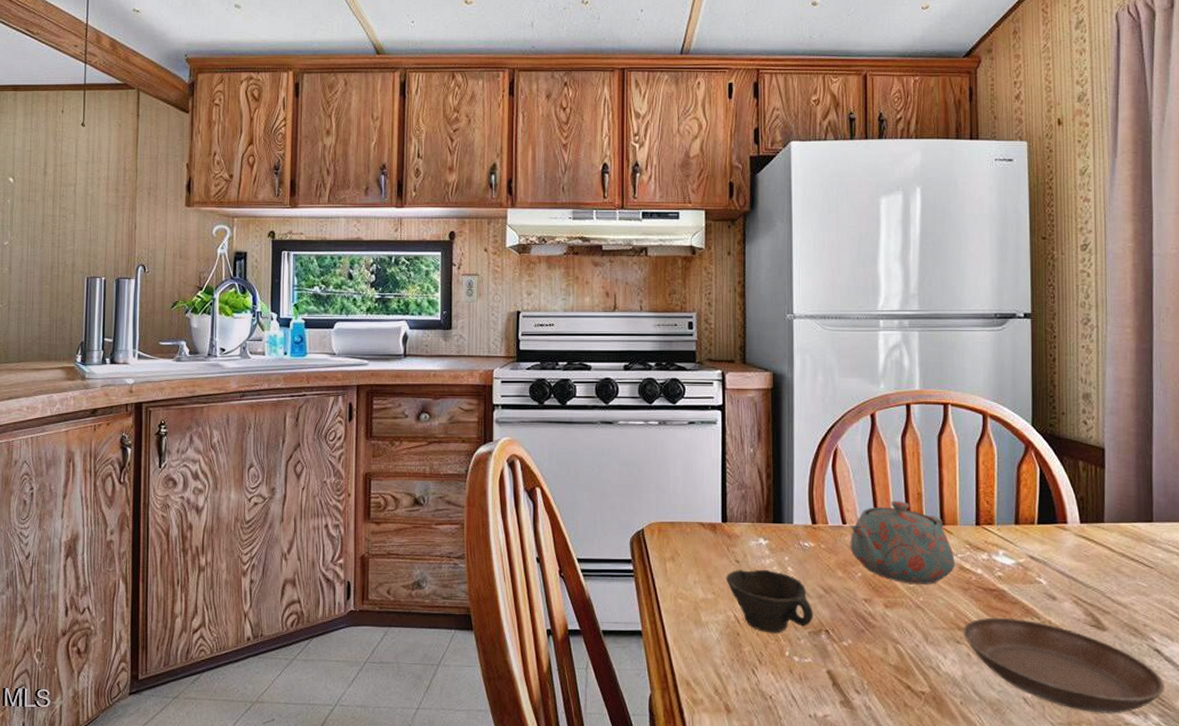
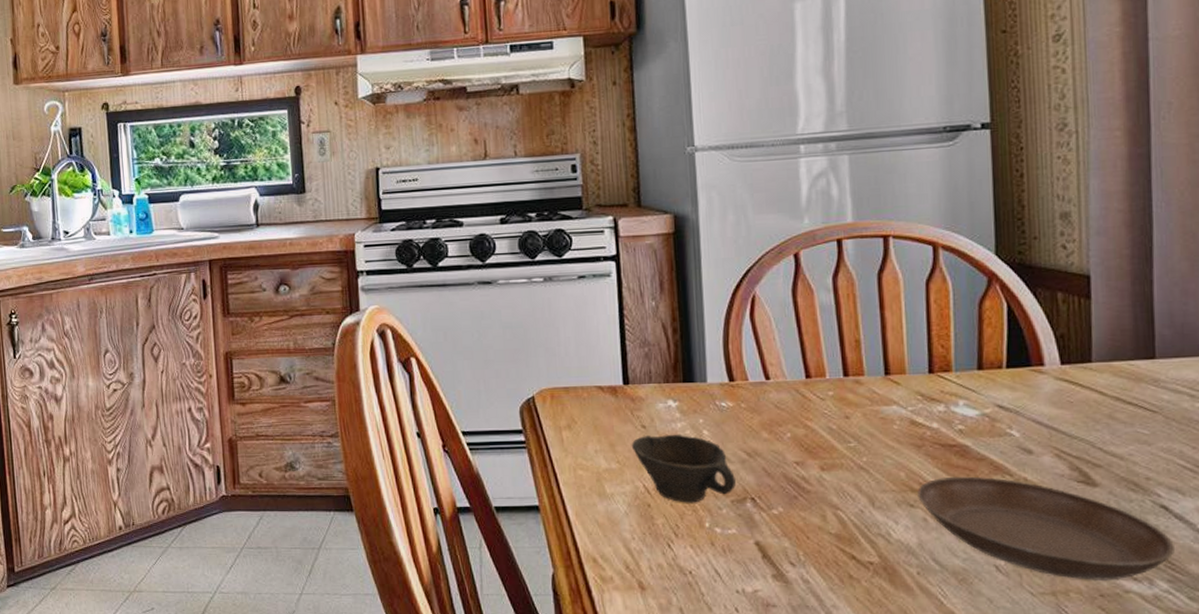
teapot: present [850,501,955,584] -> none [774,350,905,443]

